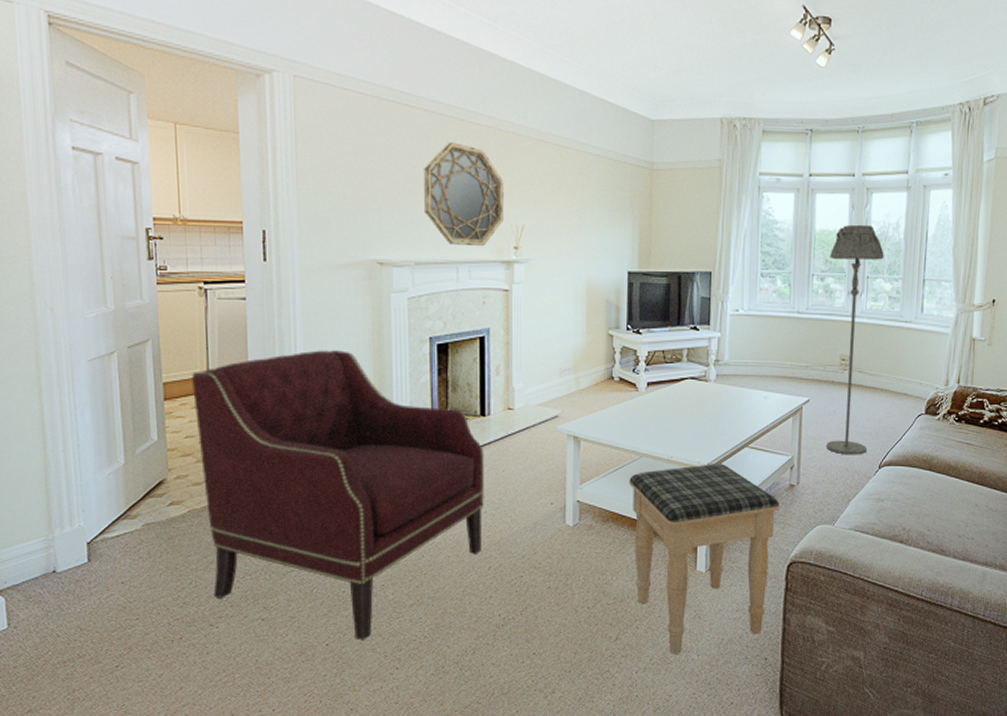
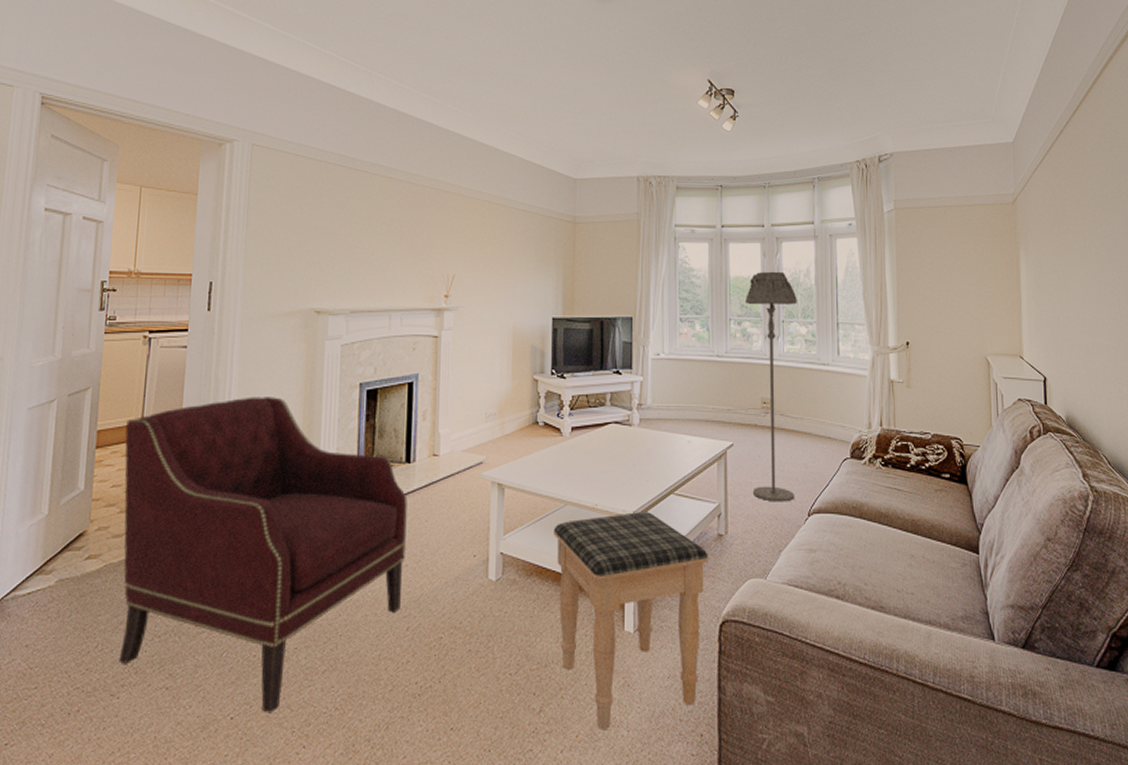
home mirror: present [423,142,504,247] -> none [362,200,437,296]

